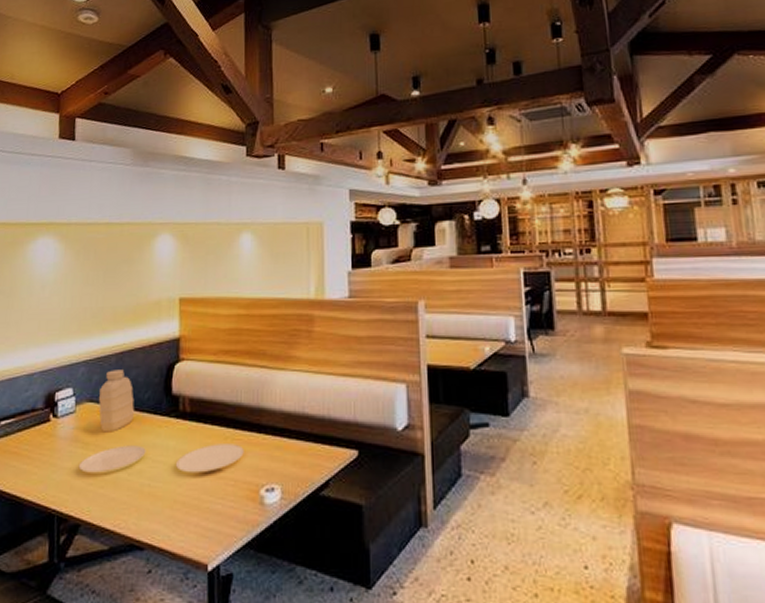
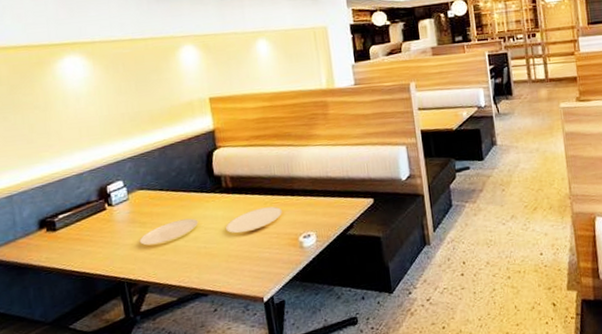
water jug: present [98,369,134,432] -> none [148,161,183,212]

